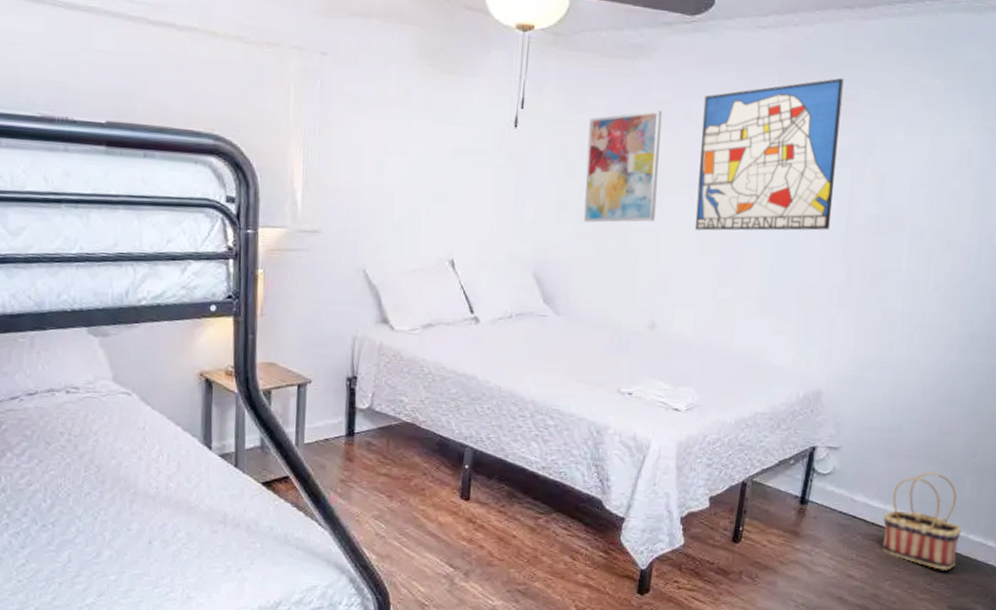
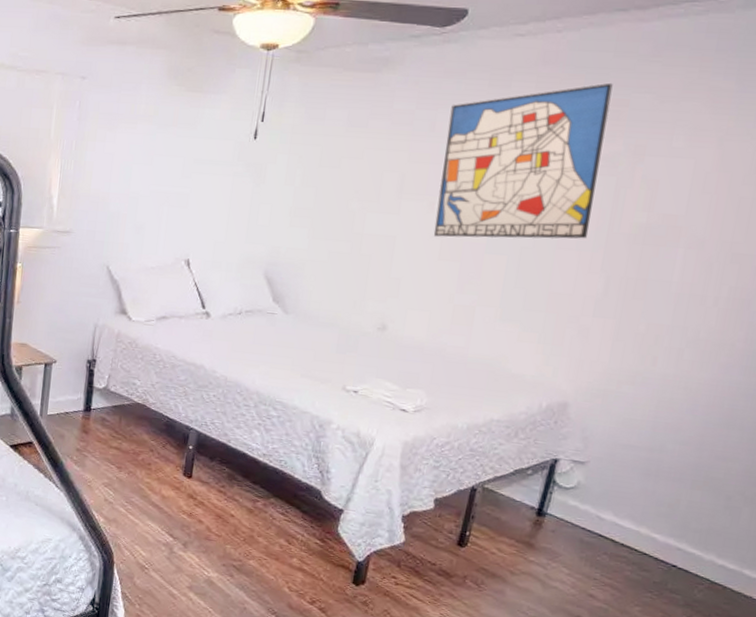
wall art: present [583,109,662,223] -> none [317,120,405,228]
basket: present [882,472,963,570] -> none [632,497,737,604]

